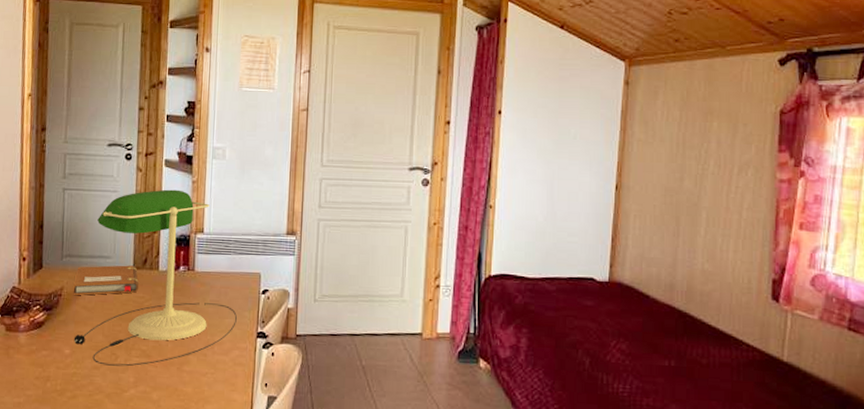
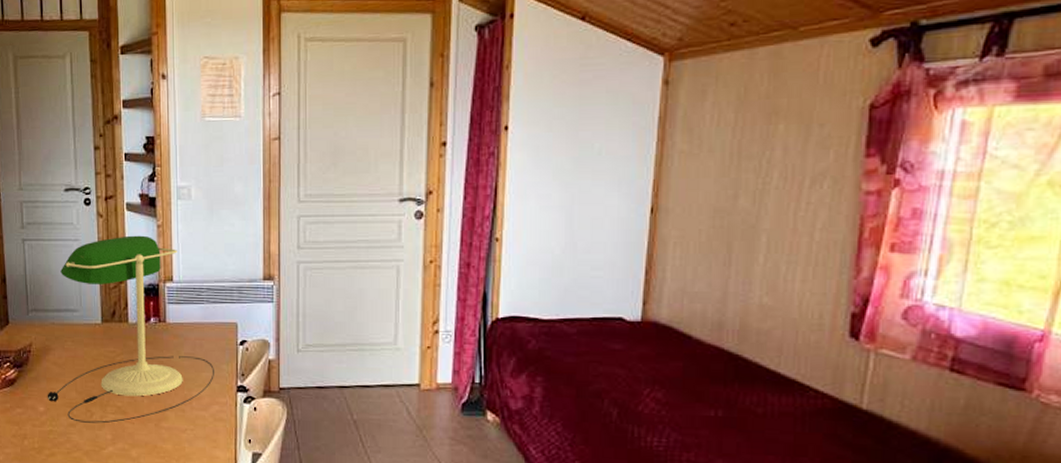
notebook: present [73,265,138,296] -> none [42,318,108,352]

